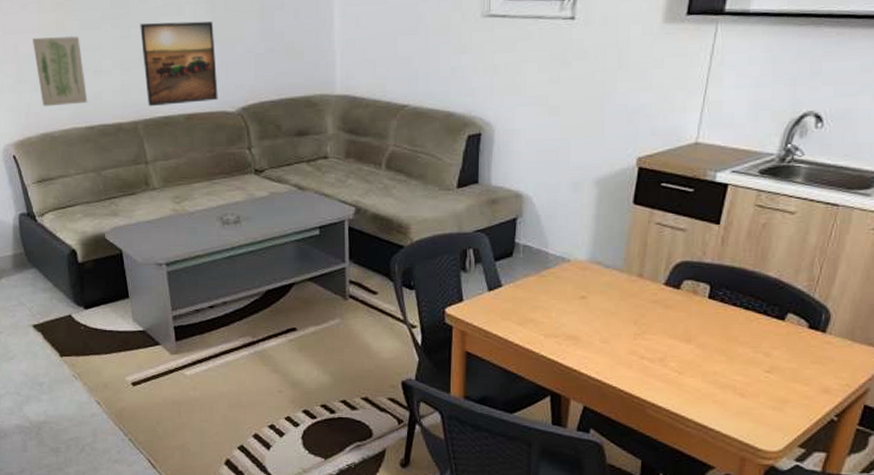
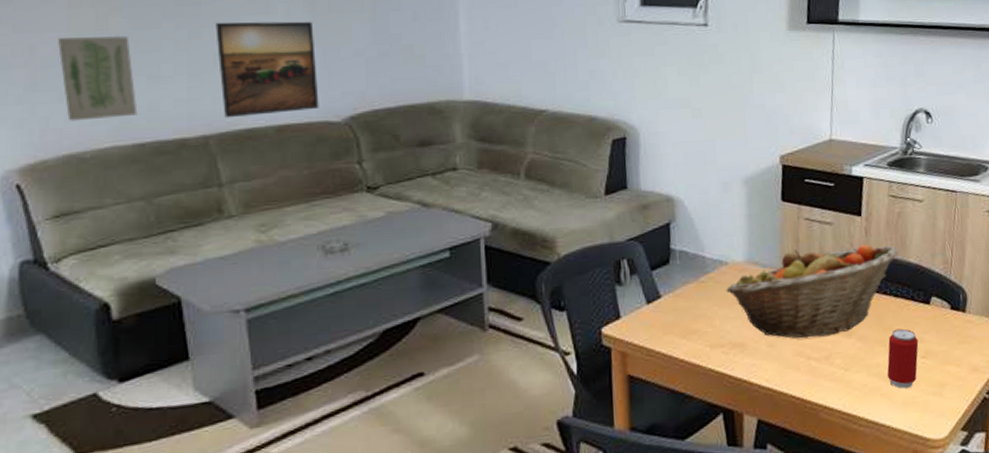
fruit basket: none [566,254,756,340] -> present [726,244,898,339]
beverage can: none [723,341,765,399] -> present [887,328,919,389]

